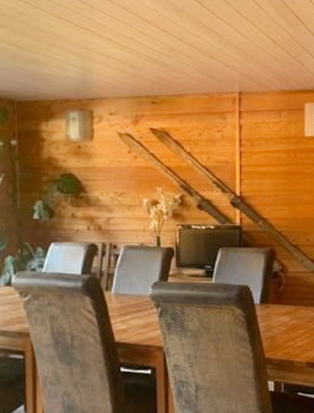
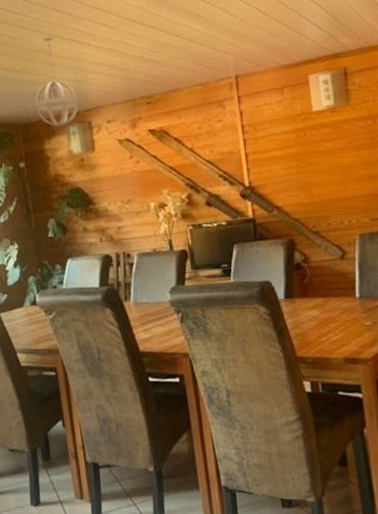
pendant light: none [34,18,82,111] -> present [34,35,79,127]

